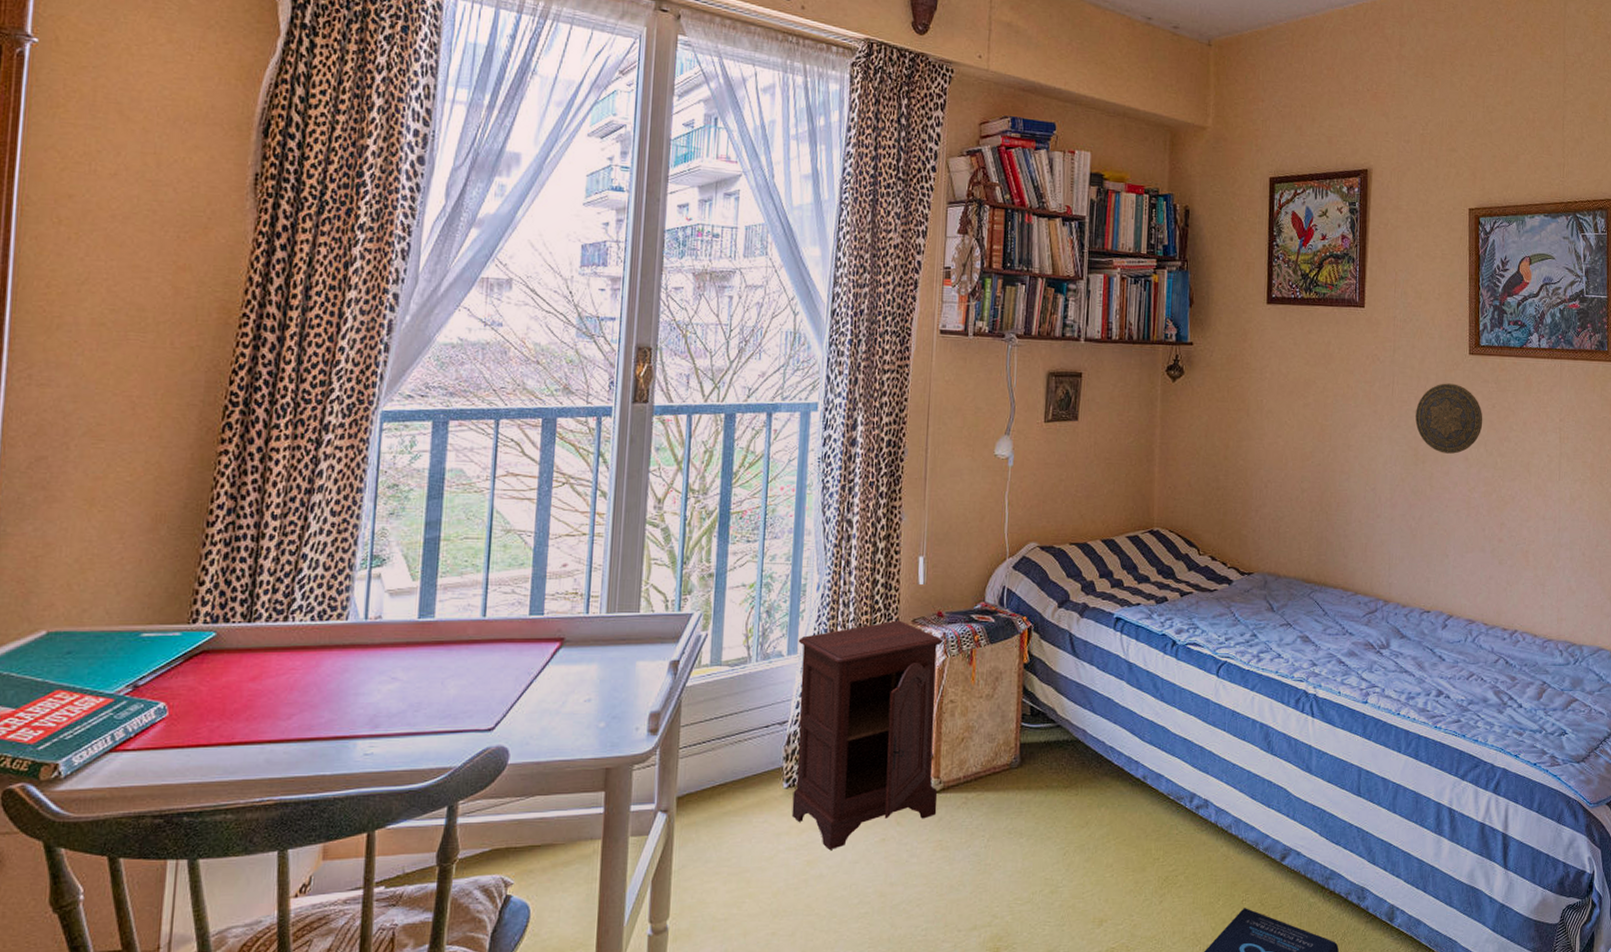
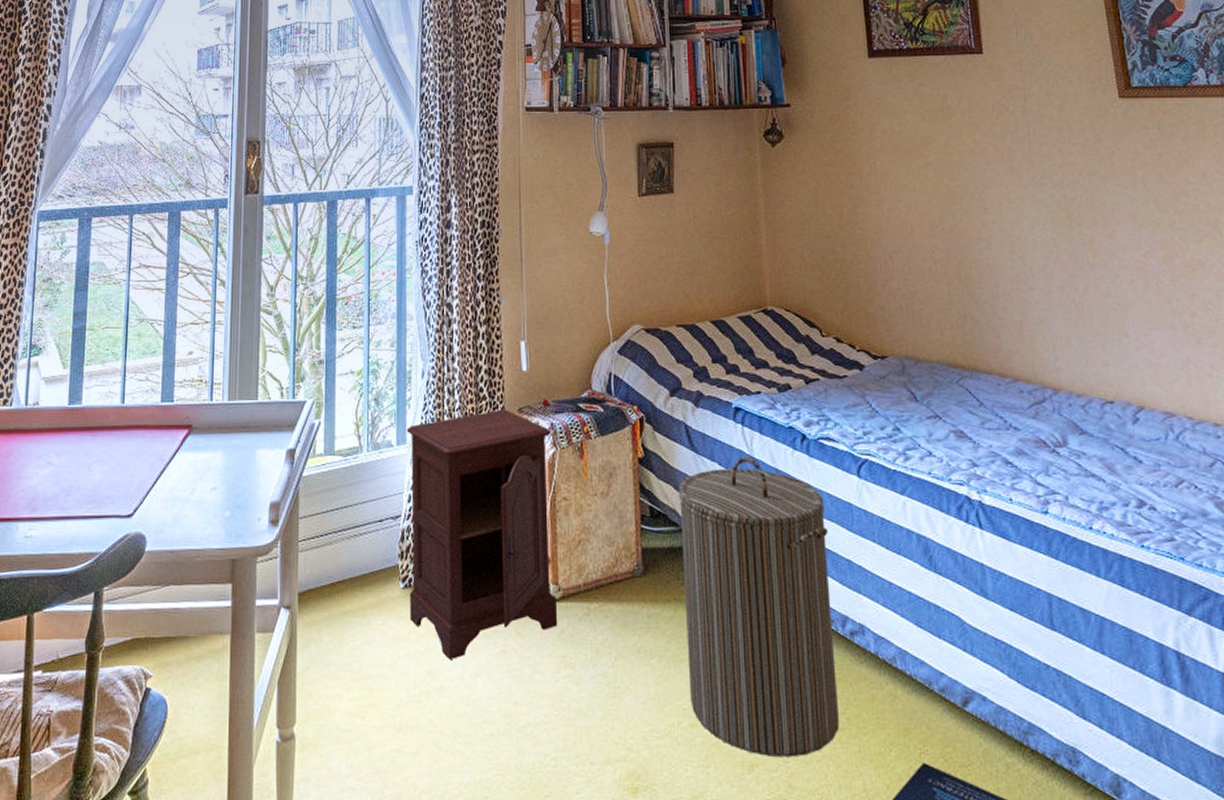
laundry hamper: none [1053,661,1187,913] -> present [678,457,839,757]
decorative plate: present [1415,383,1483,454] -> none [1061,132,1149,213]

